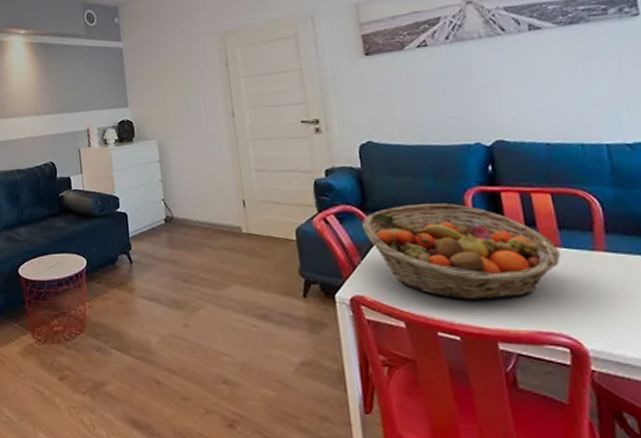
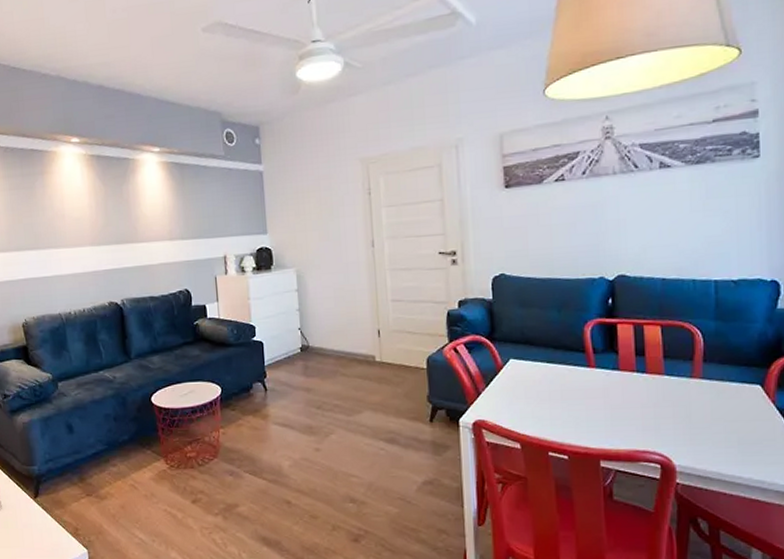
fruit basket: present [362,203,561,301] -> none [489,334,663,424]

